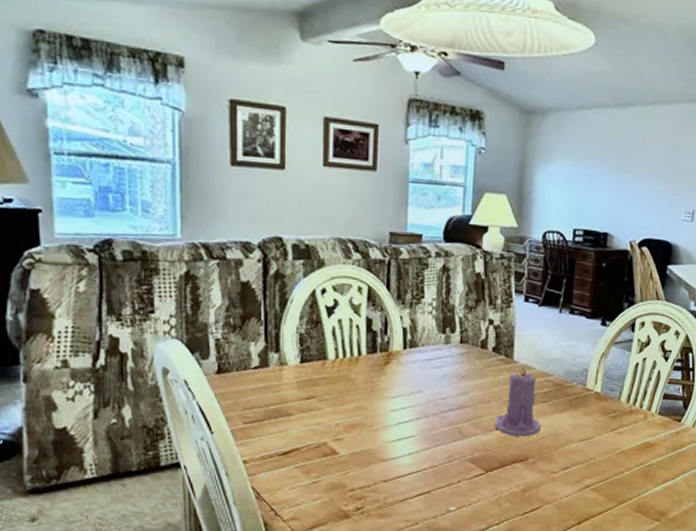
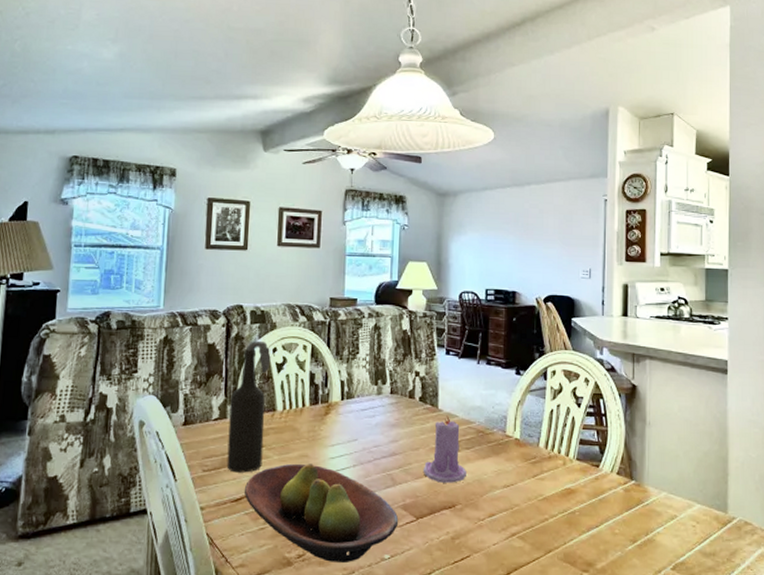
bottle: none [271,279,319,425] -> present [226,340,271,473]
fruit bowl: none [294,416,467,514] -> present [245,463,399,562]

